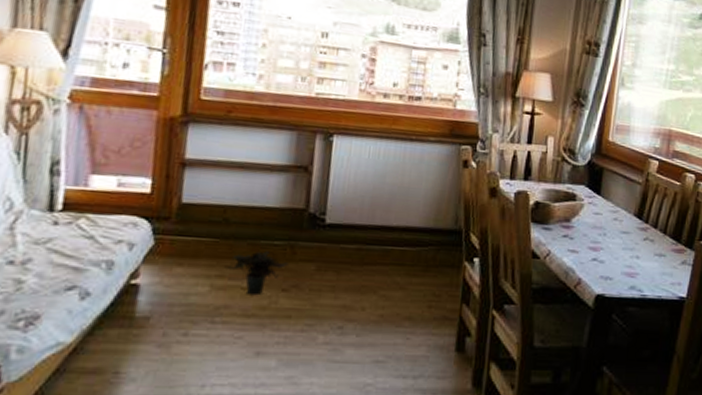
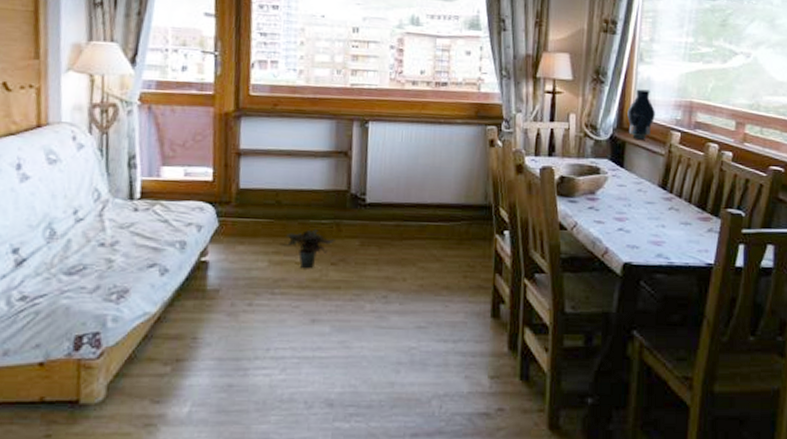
vase: none [606,114,634,167] -> present [627,89,655,140]

